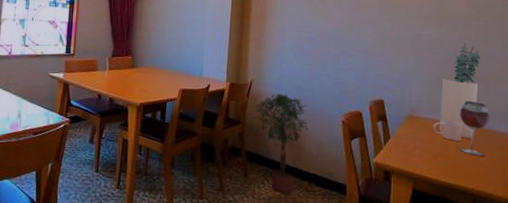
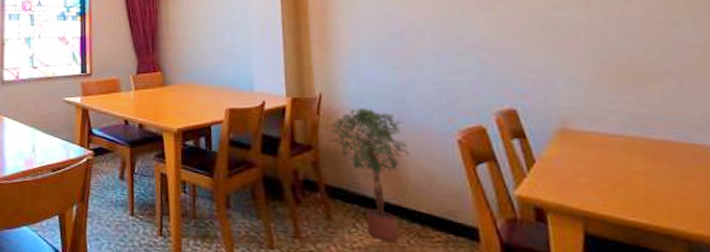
cup: present [433,120,462,142] -> none [600,133,652,163]
vase: present [438,43,481,139] -> none [603,25,669,159]
wineglass: present [460,101,490,156] -> none [641,105,695,183]

